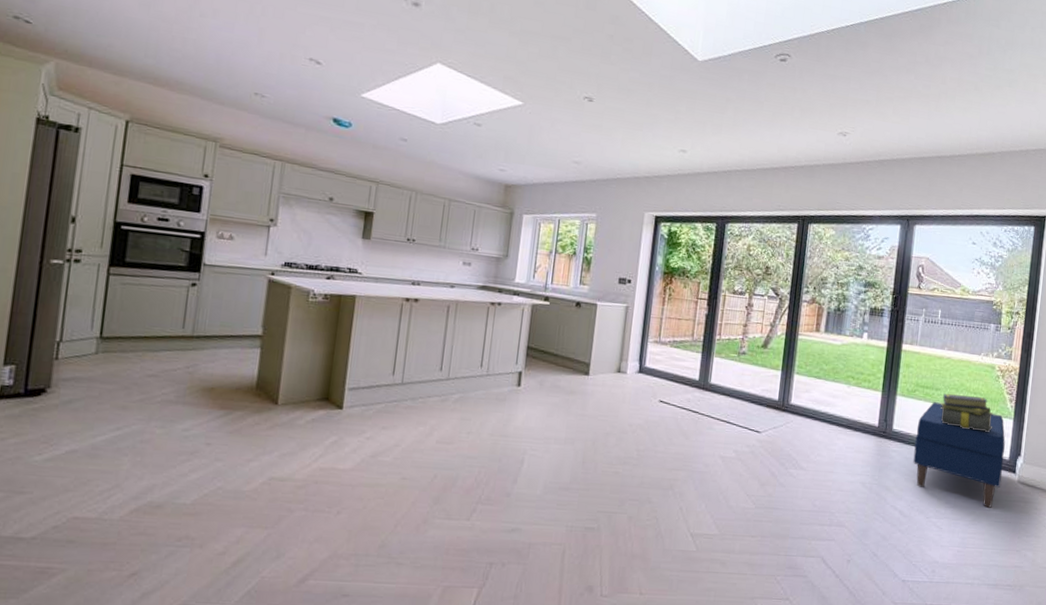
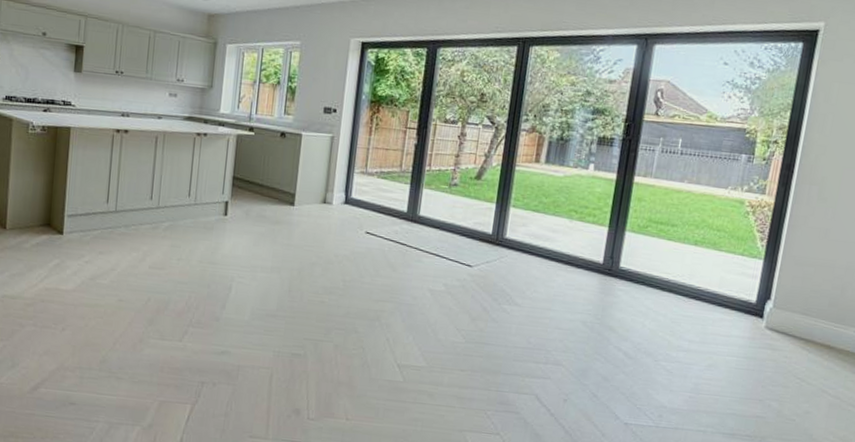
bench: present [913,402,1005,508] -> none [641,239,753,354]
stack of books: present [940,393,994,432] -> none [675,230,740,273]

